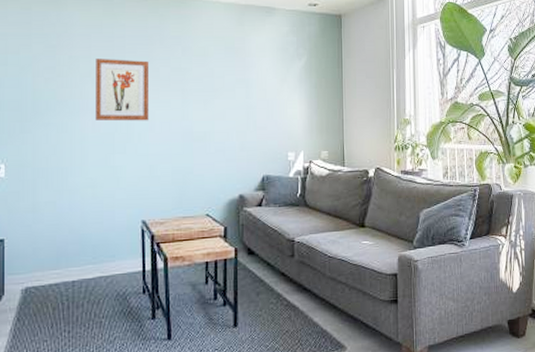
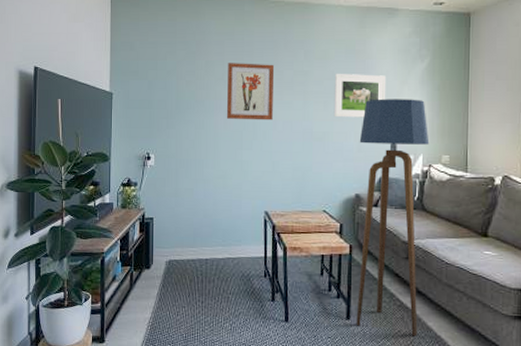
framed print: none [214,70,267,116] -> present [334,73,387,118]
floor lamp: none [241,96,309,335] -> present [356,99,430,337]

